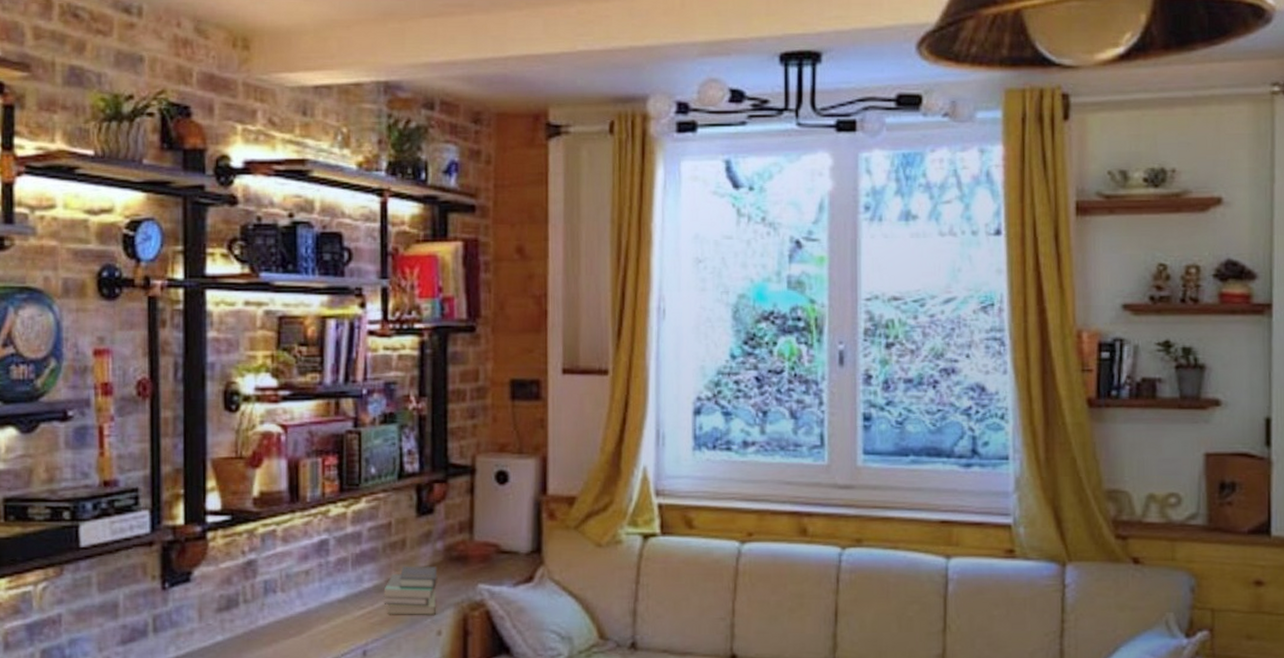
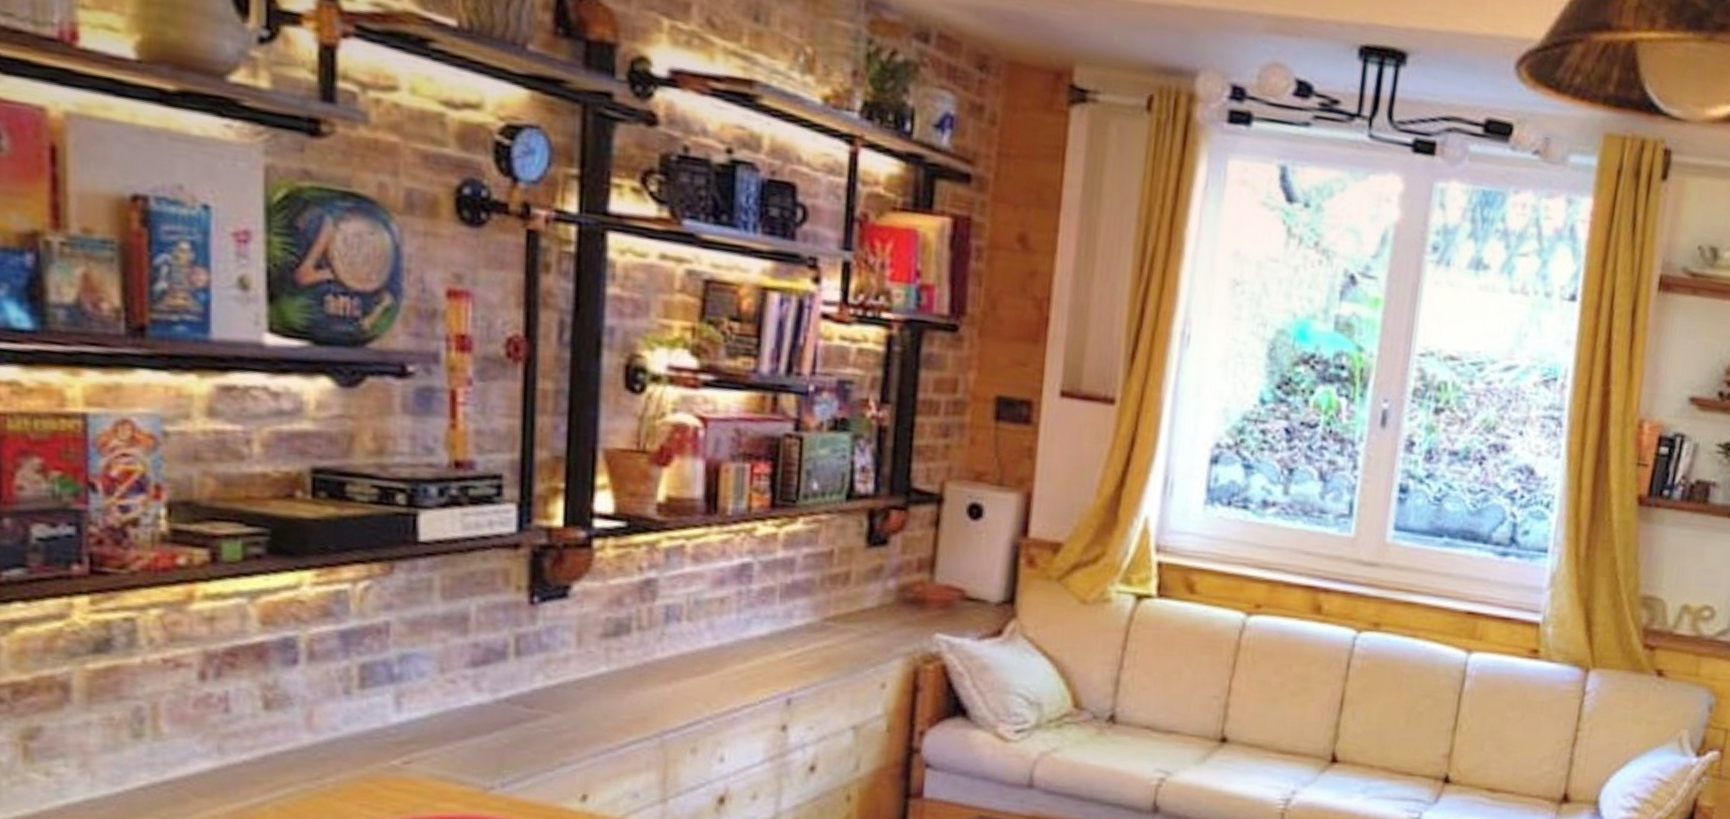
books: present [383,566,438,615] -> none [817,603,887,664]

